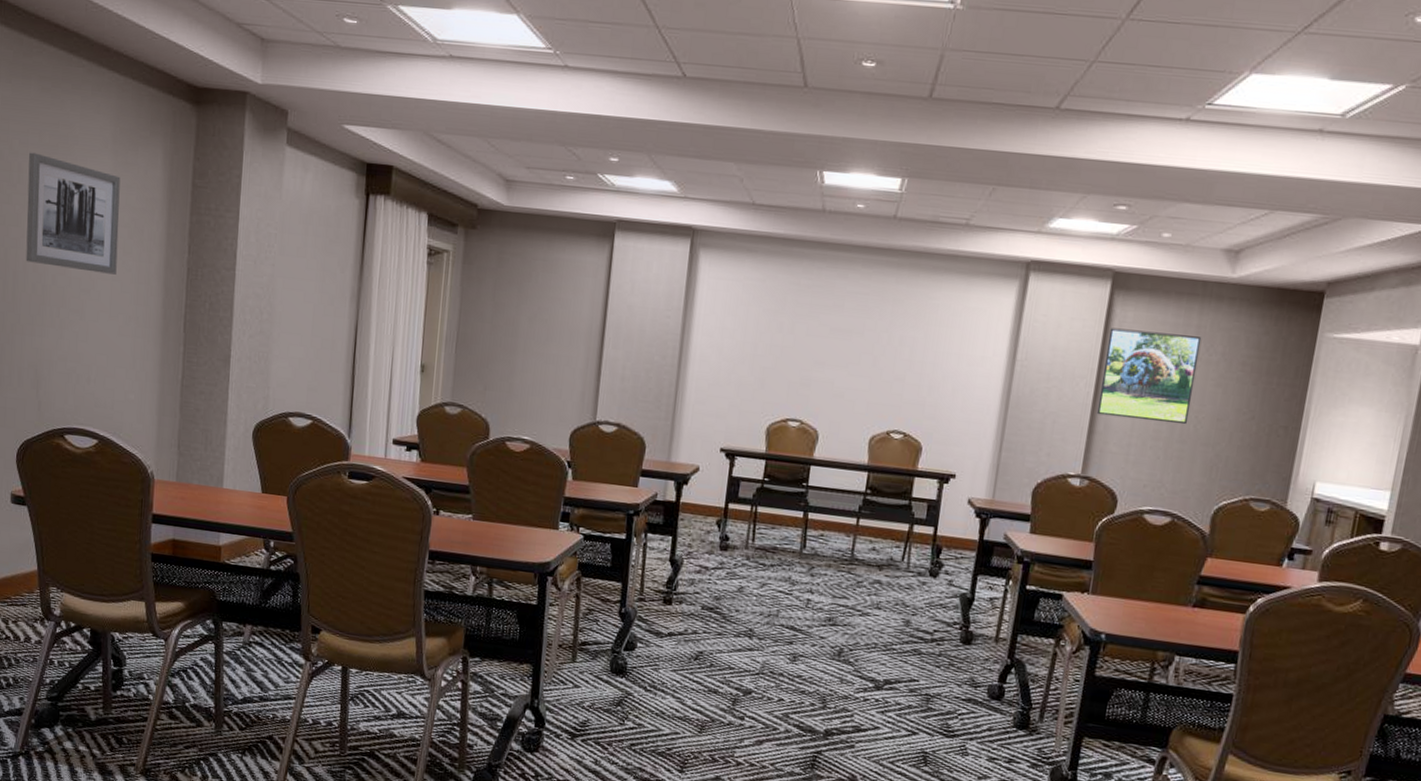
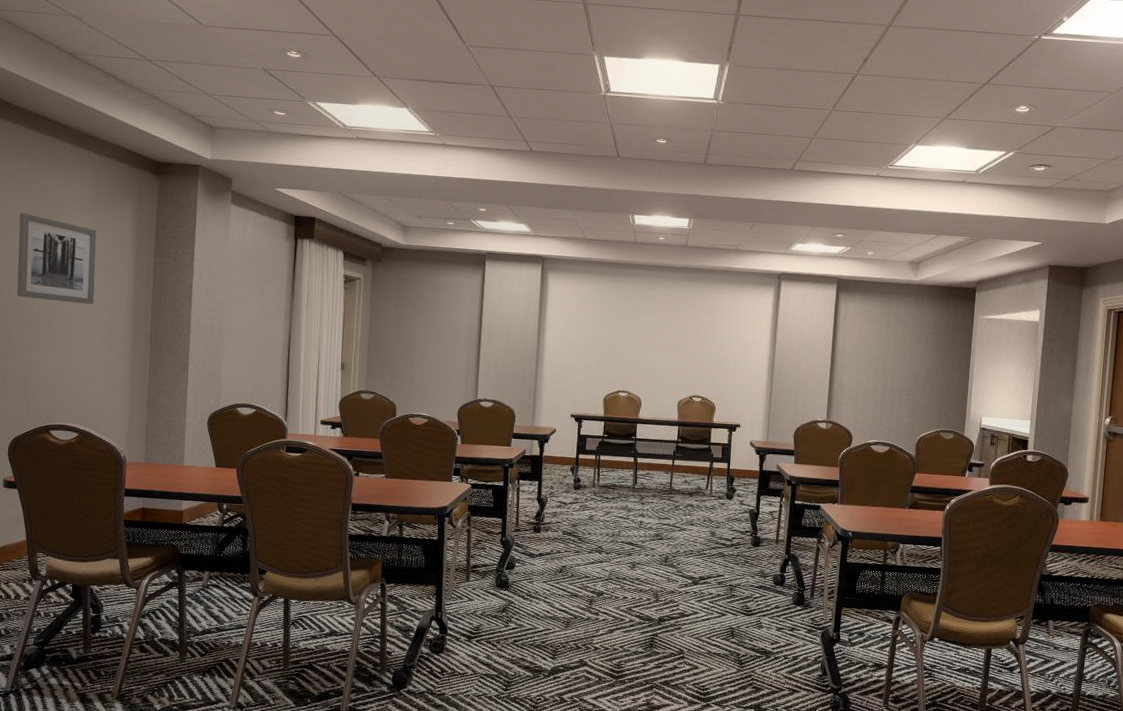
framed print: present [1096,328,1202,424] -> none [833,317,899,381]

